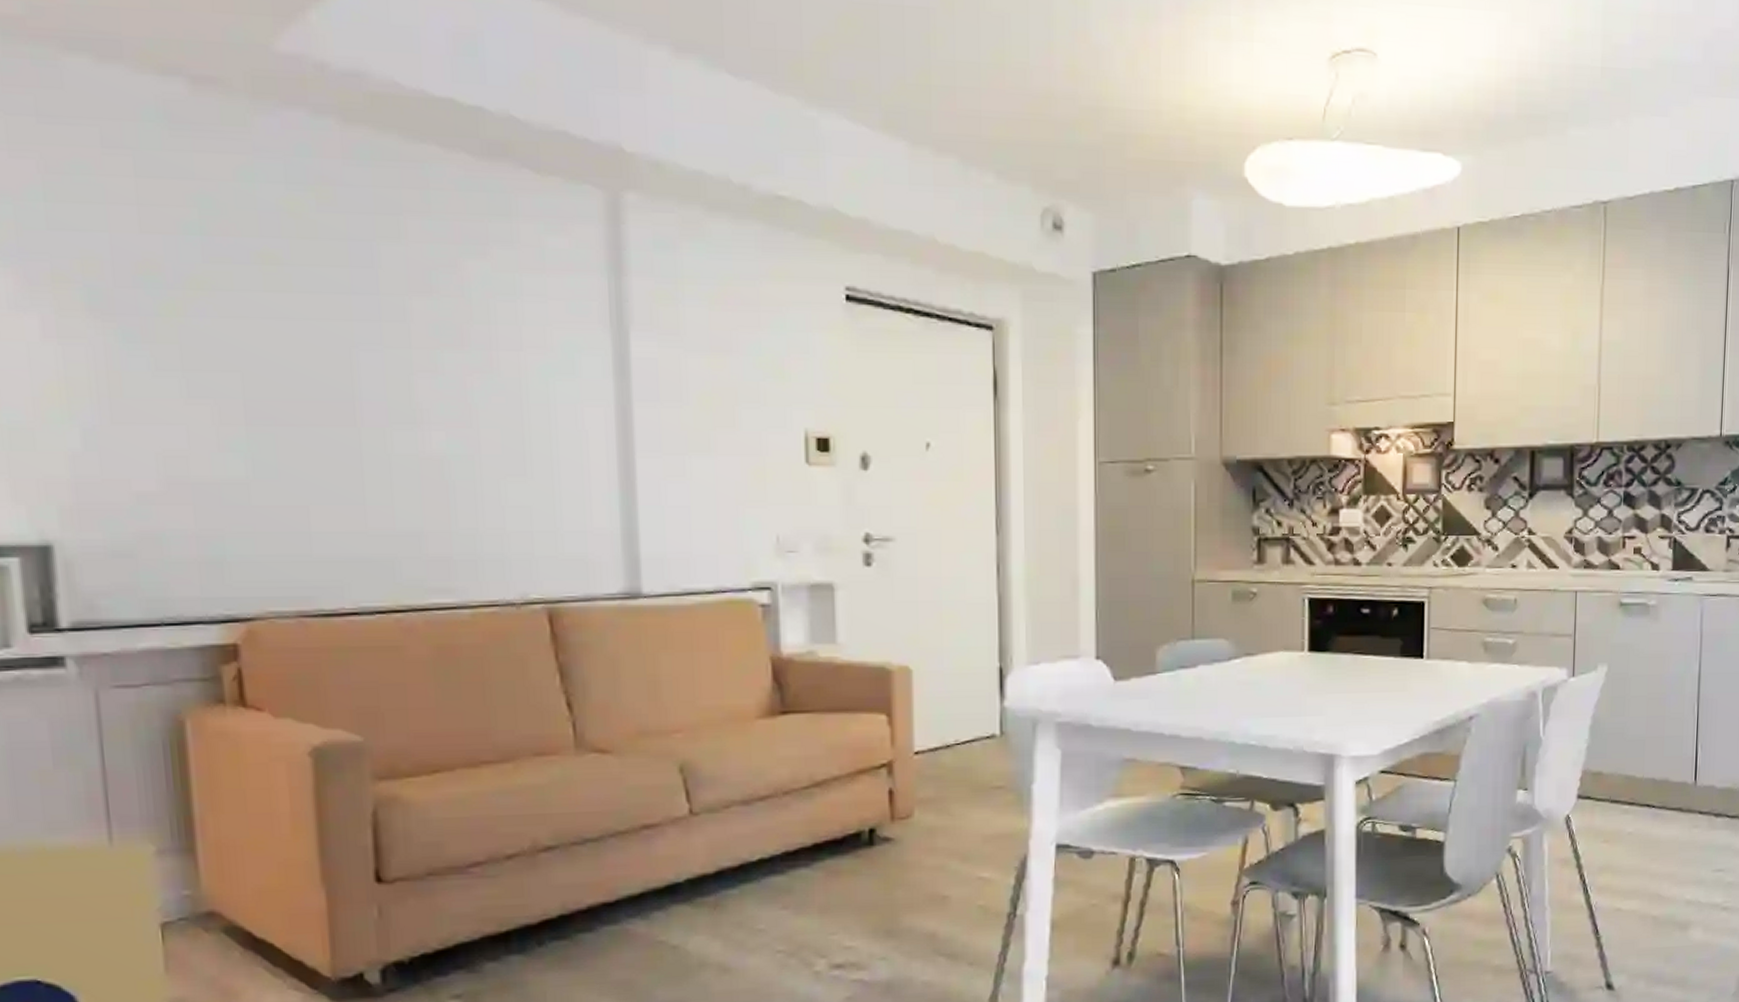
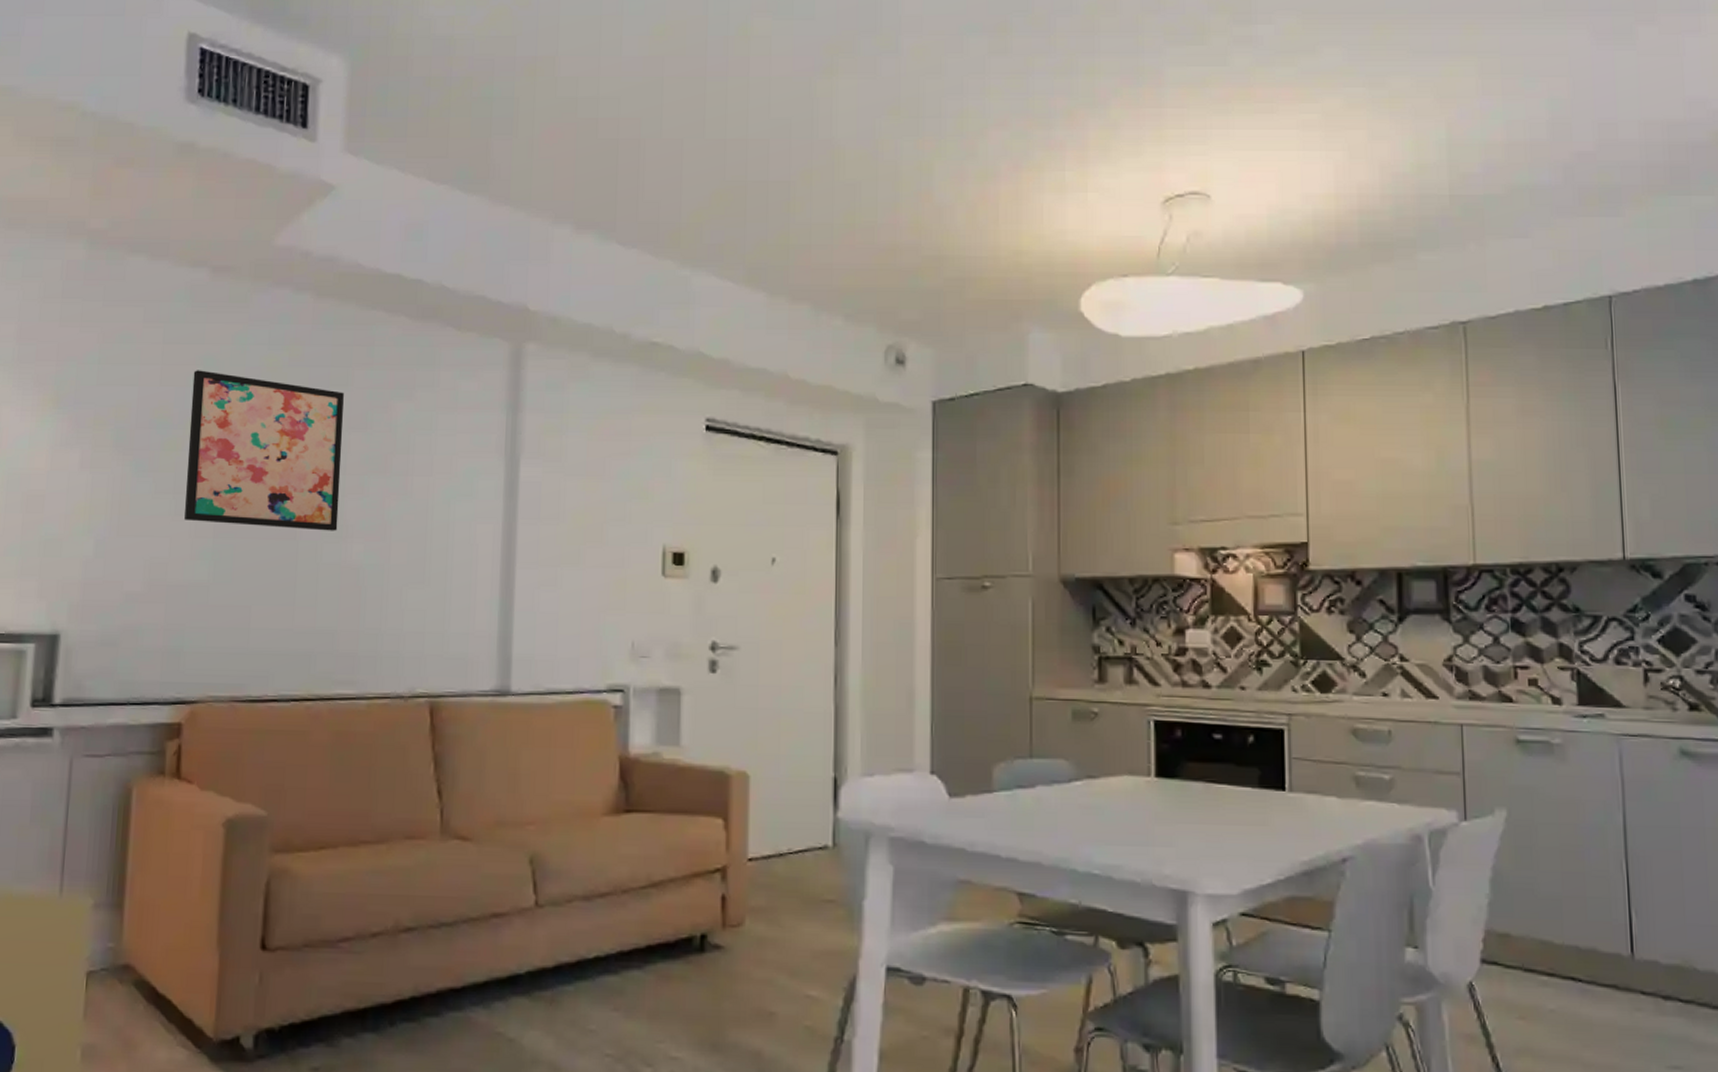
wall art: none [185,213,409,416] -> present [184,370,344,531]

